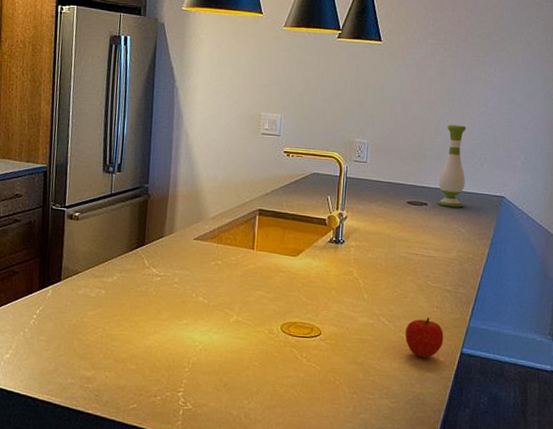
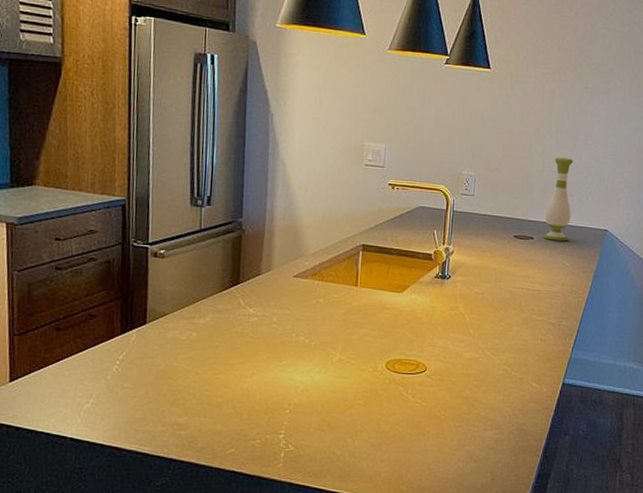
fruit: present [405,318,444,358] -> none [510,350,547,389]

